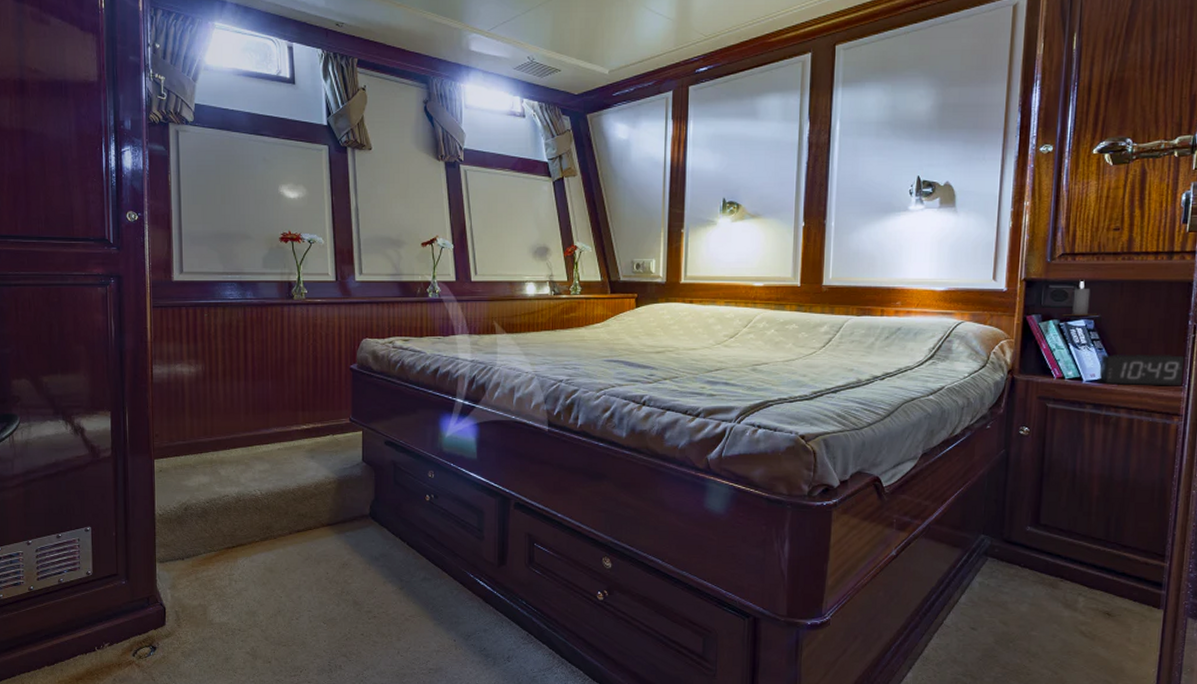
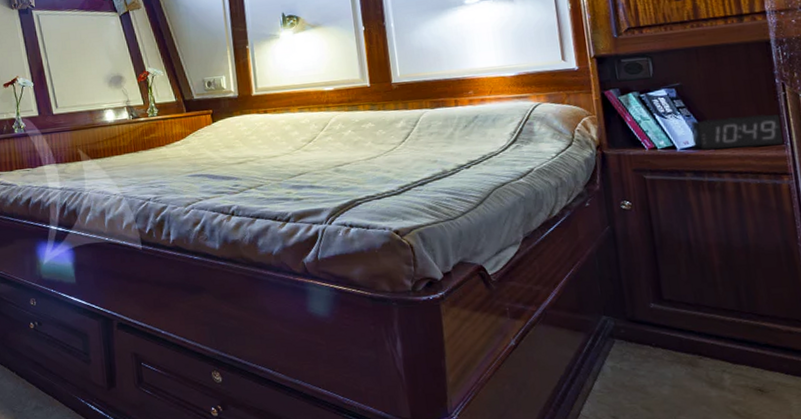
candle: present [1061,281,1099,317] -> none [640,52,679,89]

